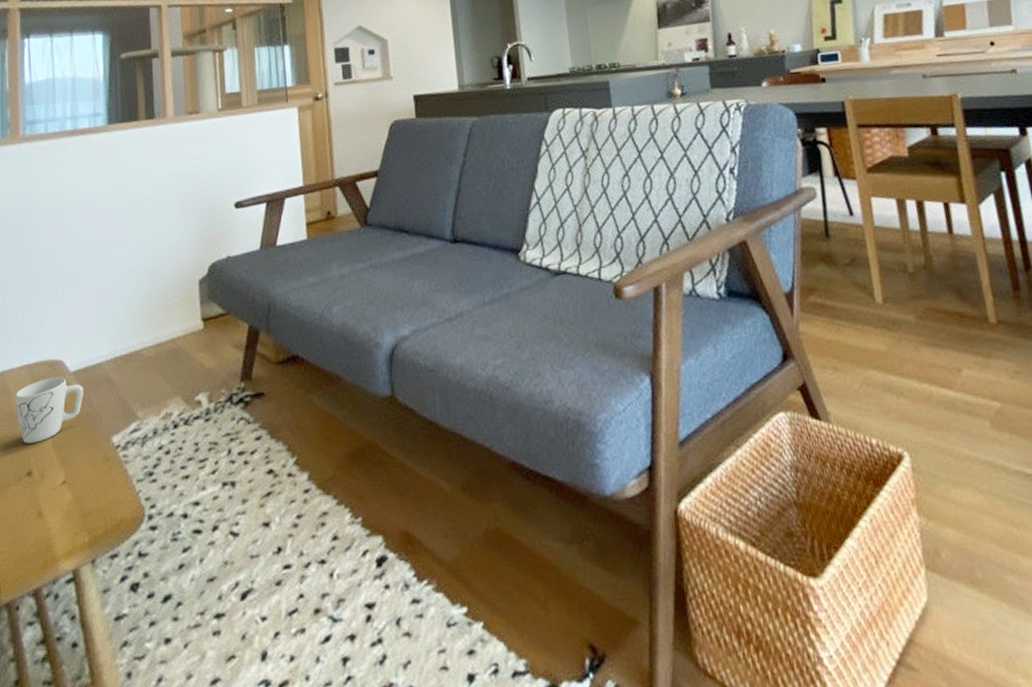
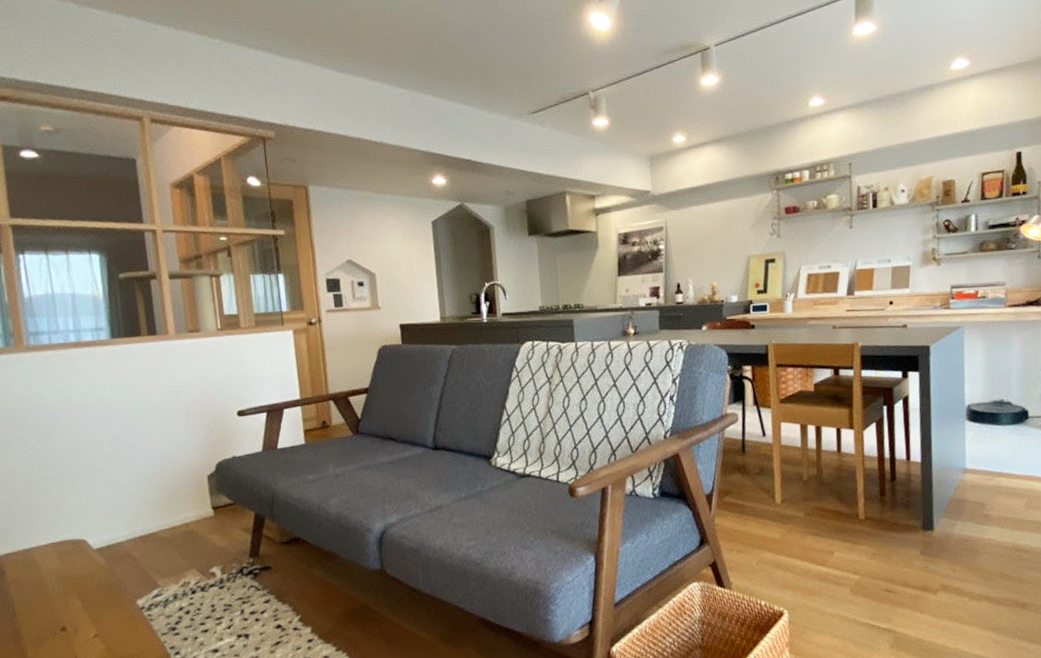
mug: present [15,377,83,444] -> none [43,553,108,606]

